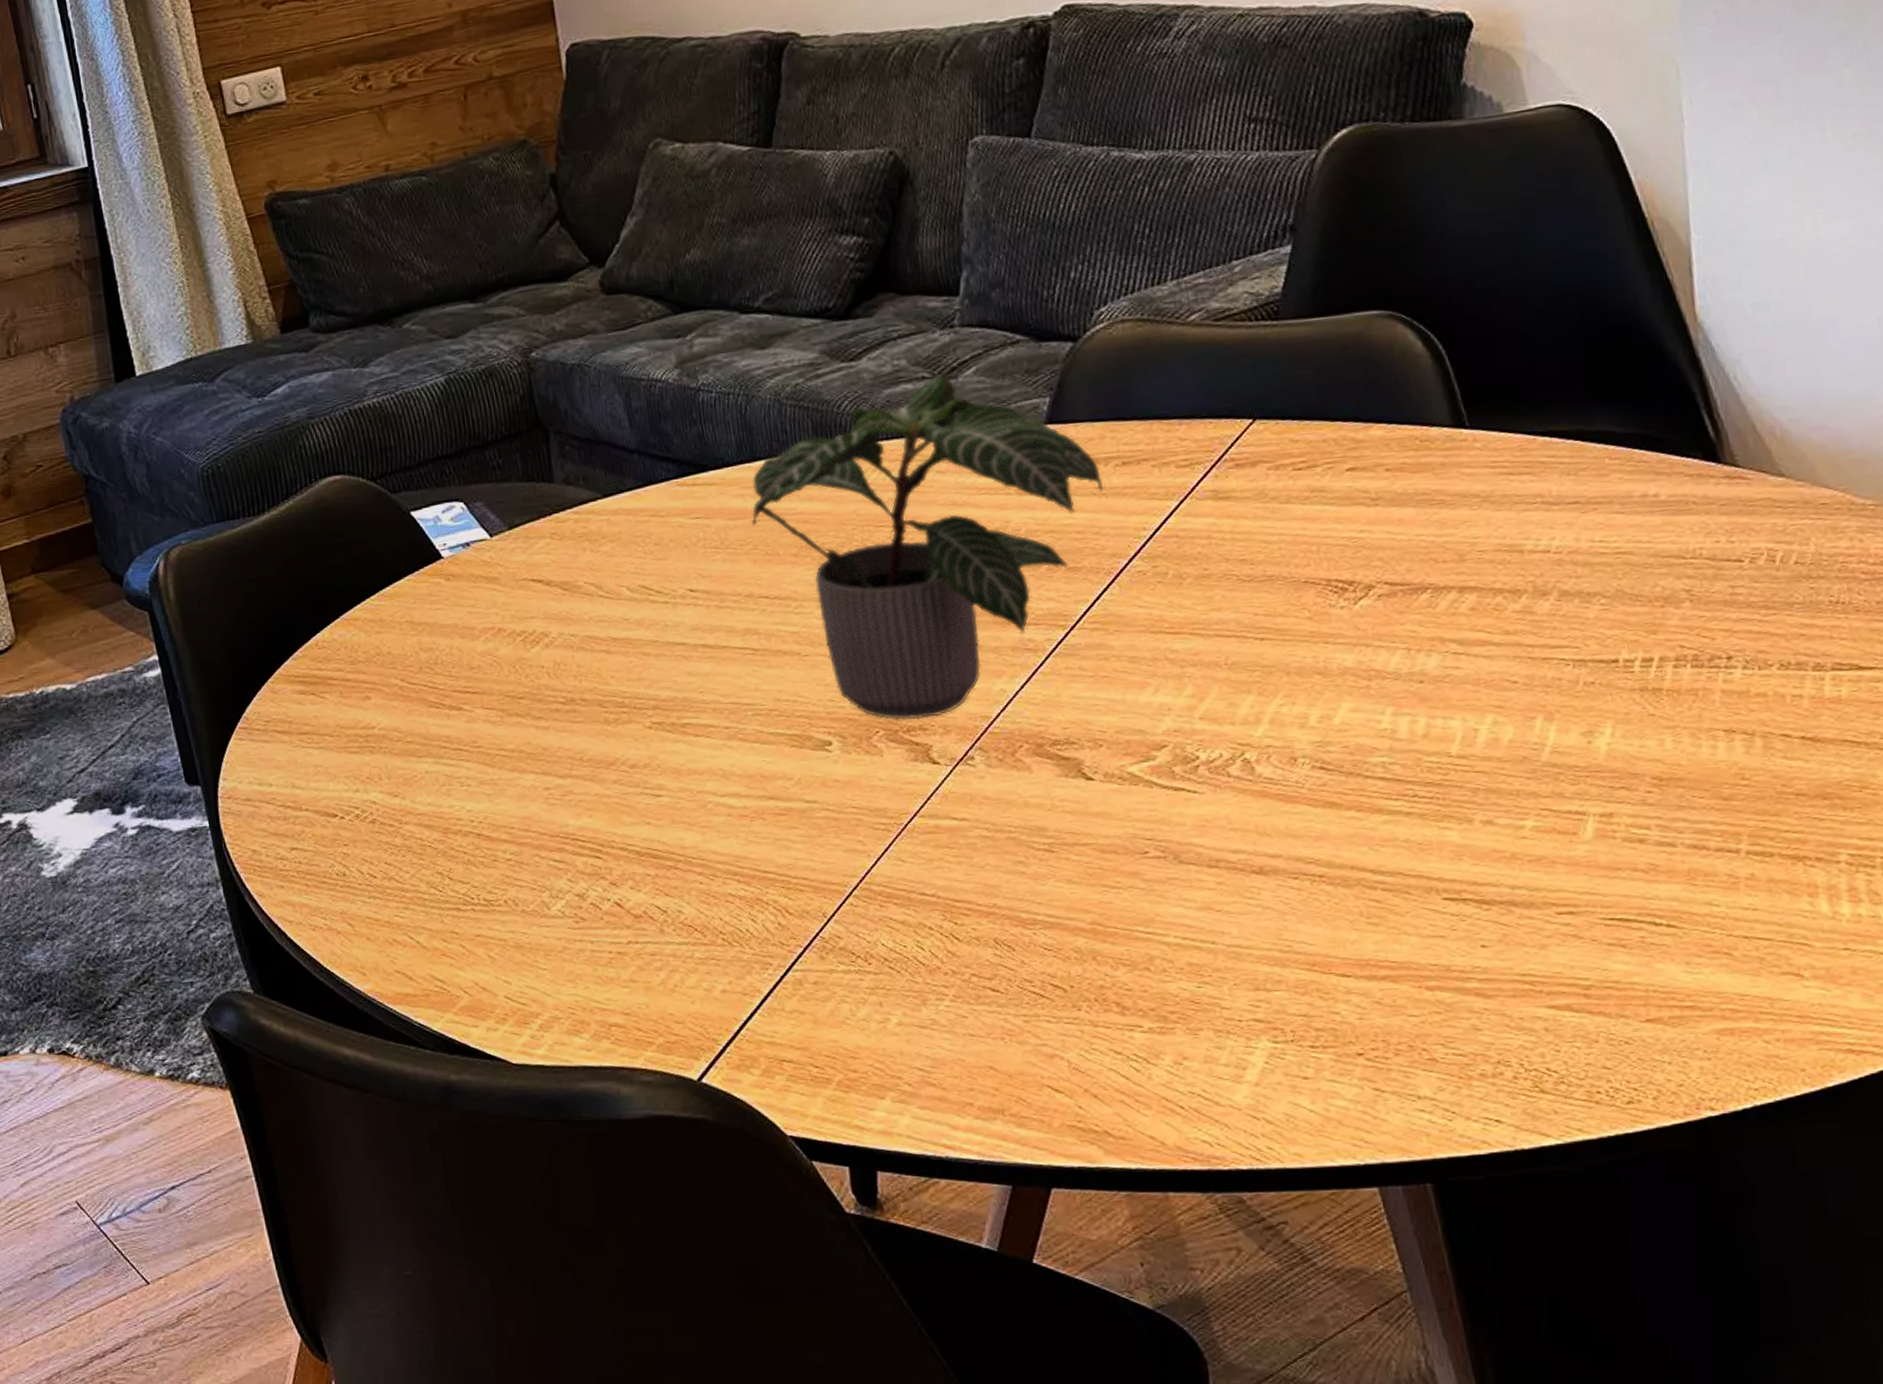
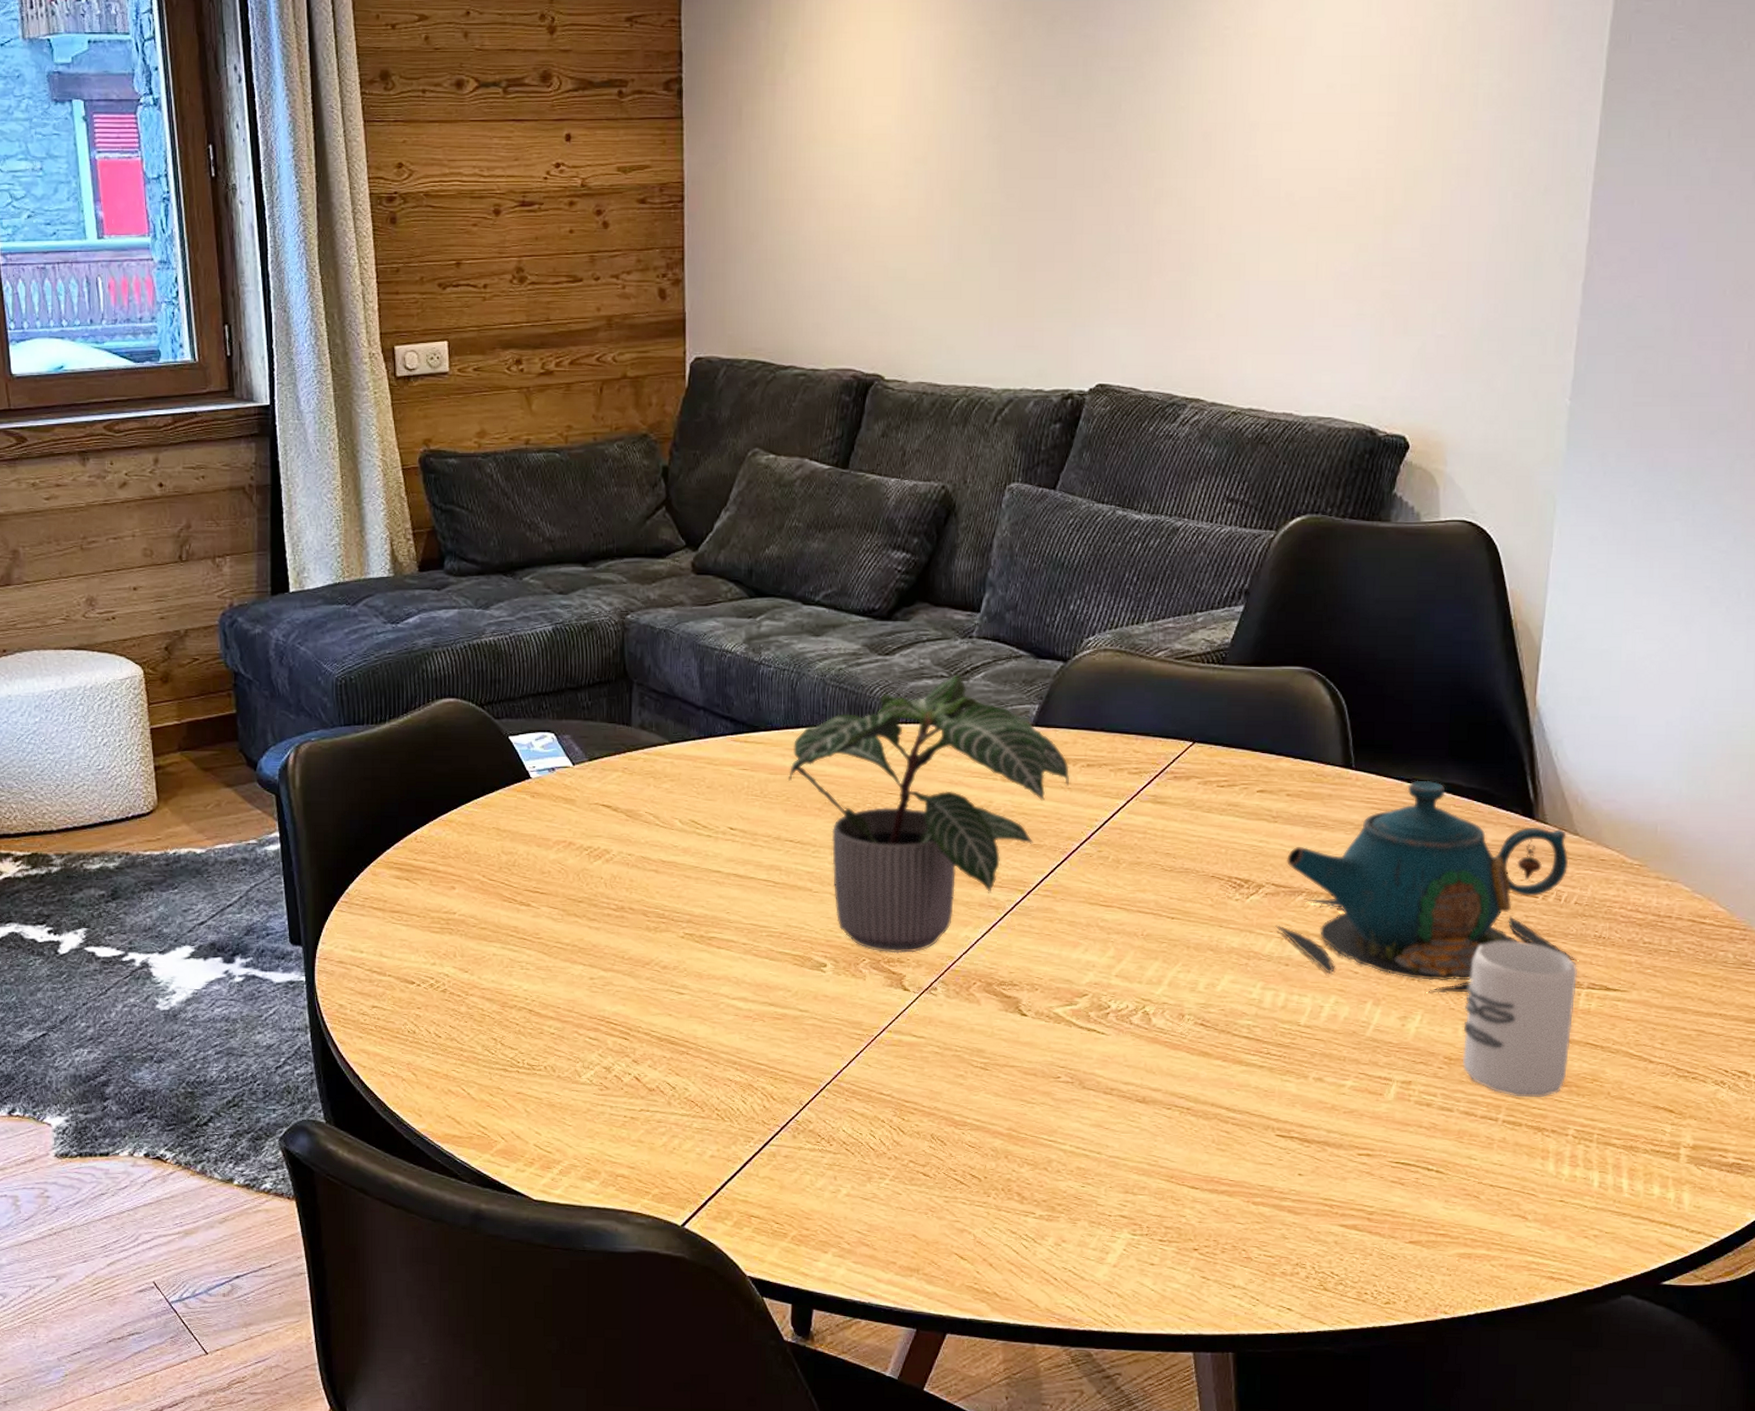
teapot: none [1398,430,1811,698] -> present [1275,780,1576,994]
cup: none [1667,619,1825,820] -> present [1462,941,1578,1097]

